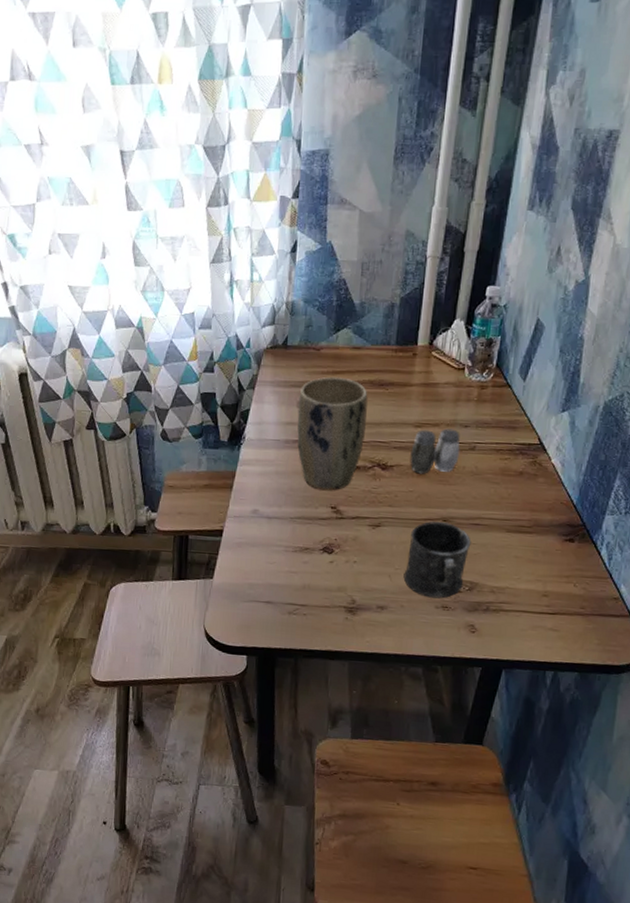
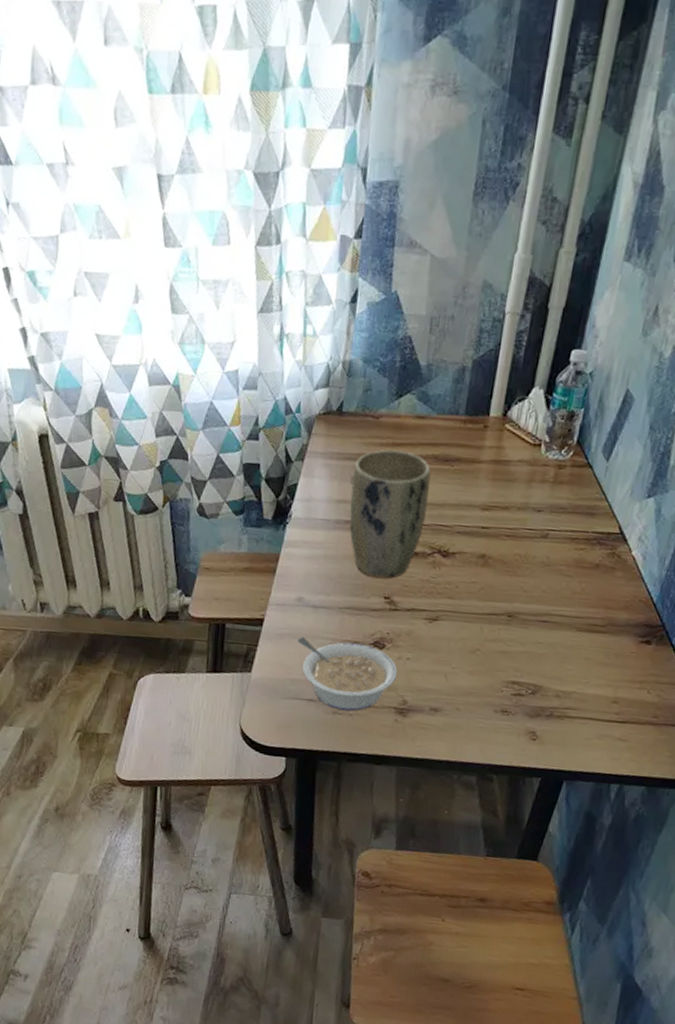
legume: none [254,544,346,611] -> present [297,636,398,711]
mug: present [403,521,472,599] -> none [460,616,538,702]
salt and pepper shaker: present [410,428,460,474] -> none [474,512,532,564]

